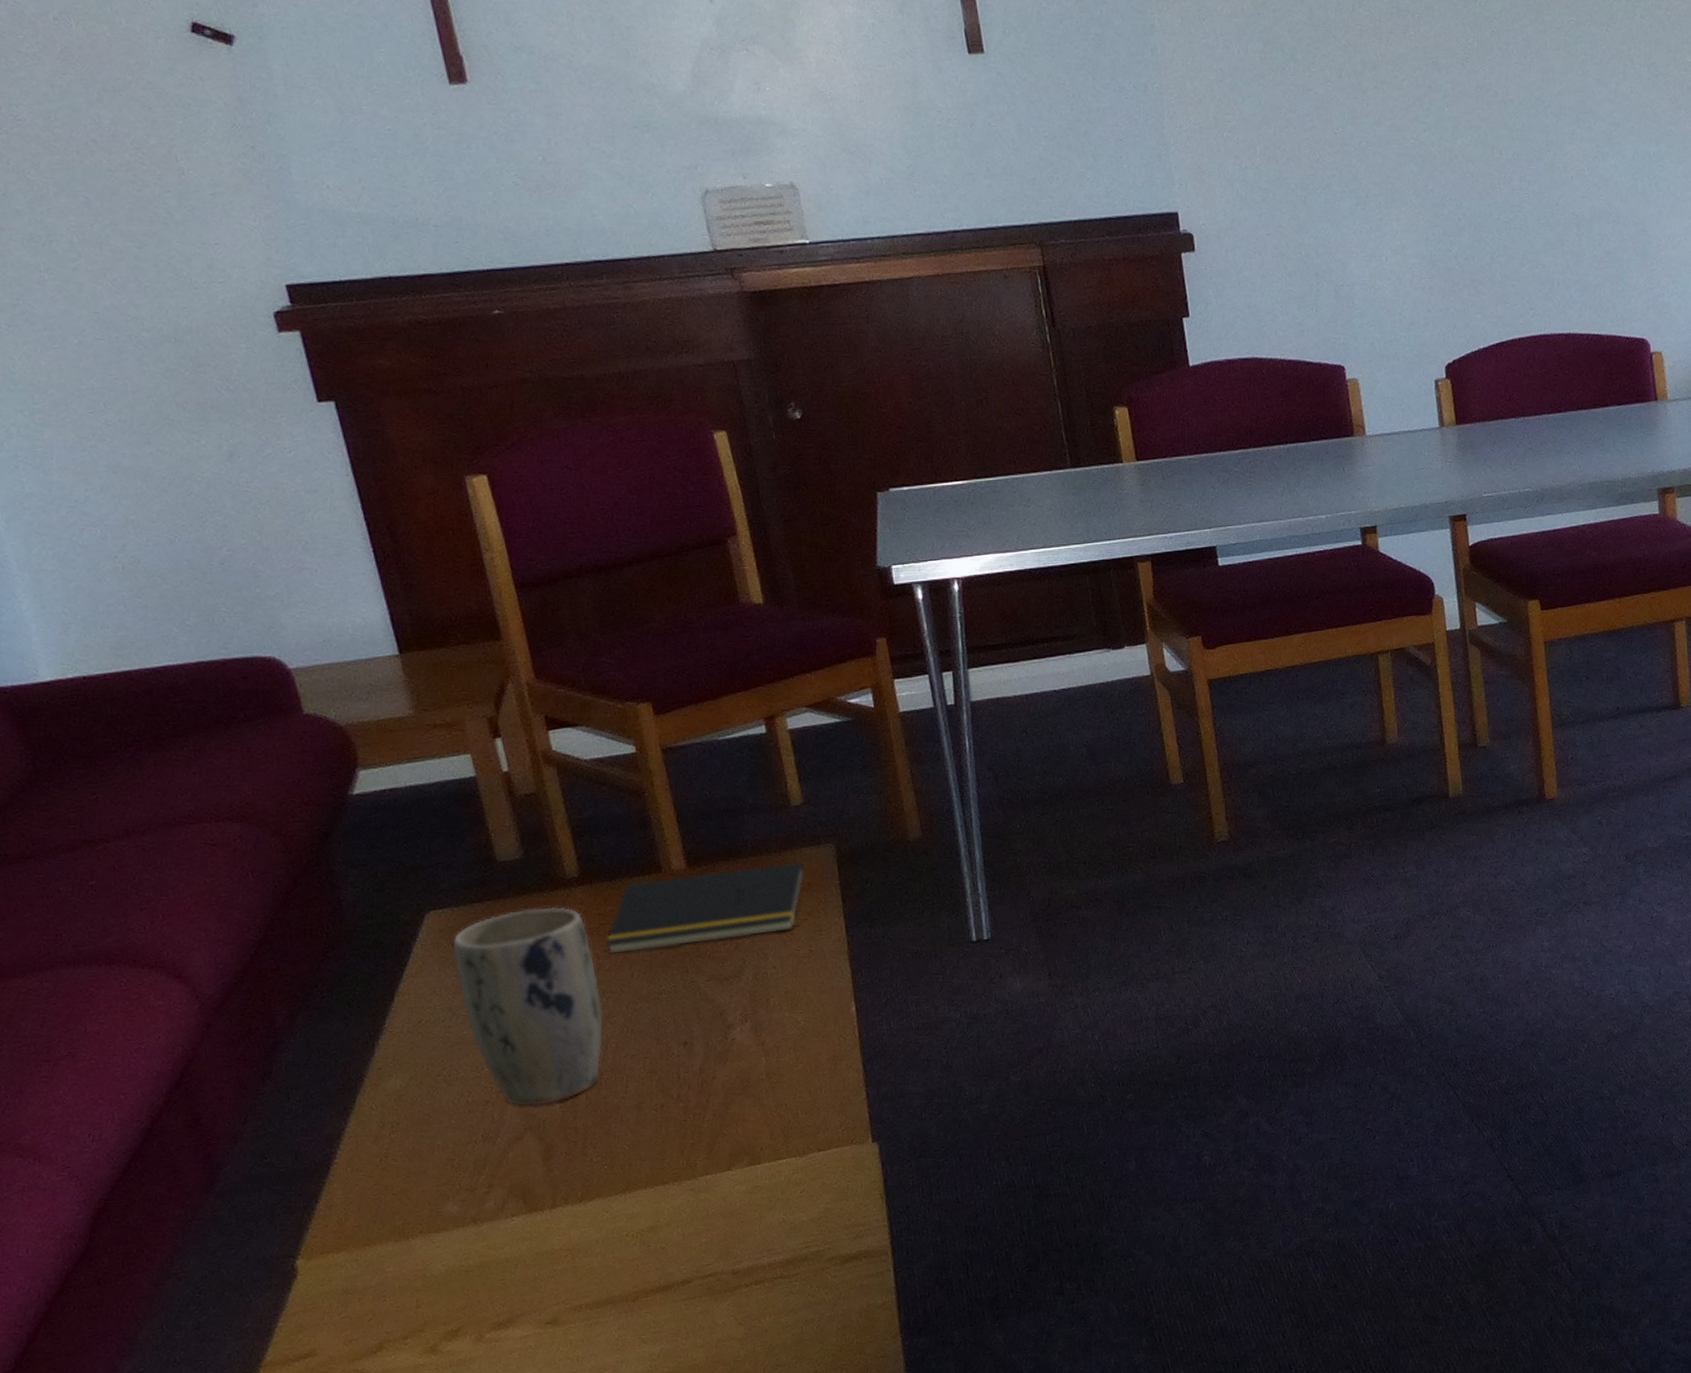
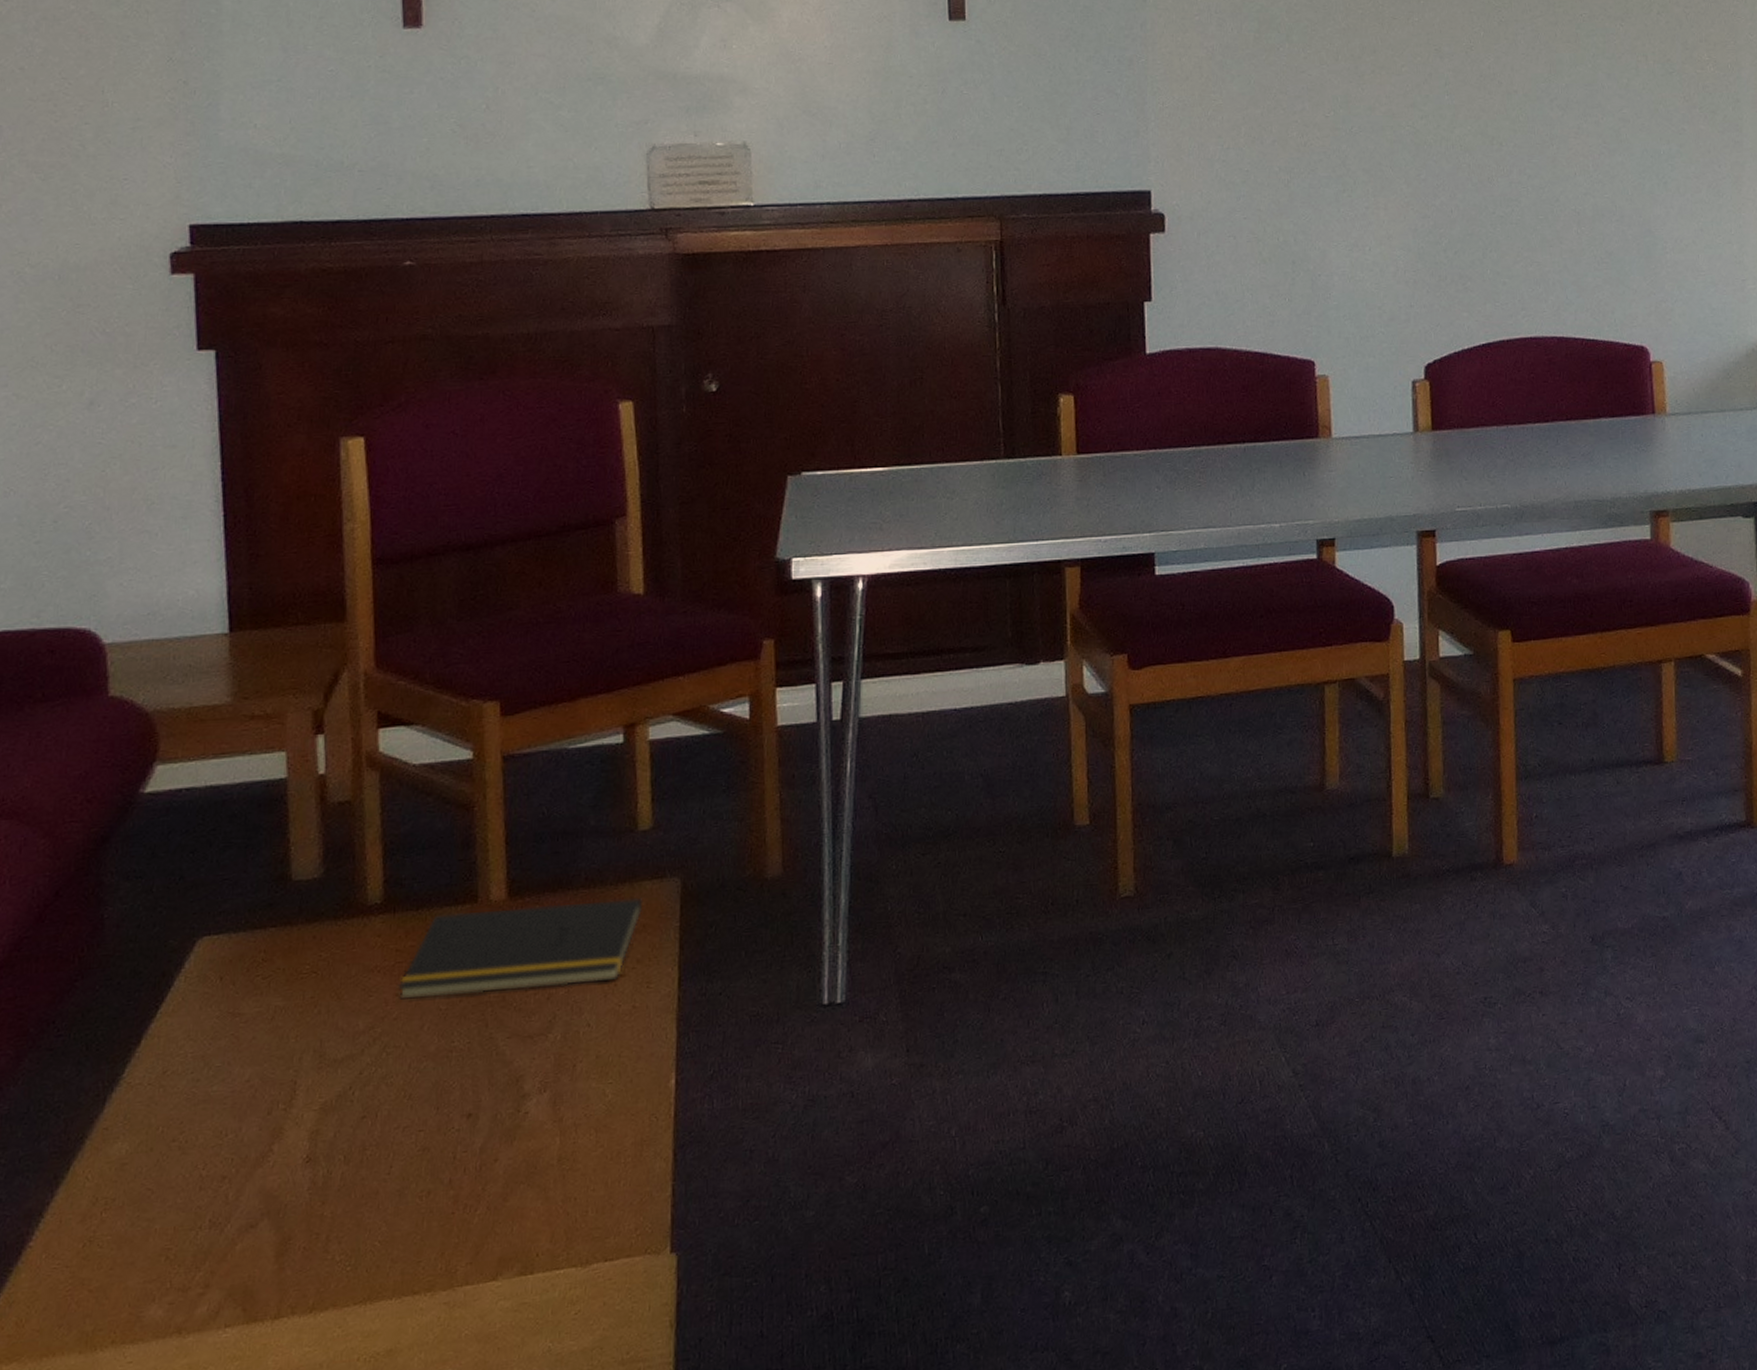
plant pot: present [452,907,604,1107] -> none [219,938,381,1186]

